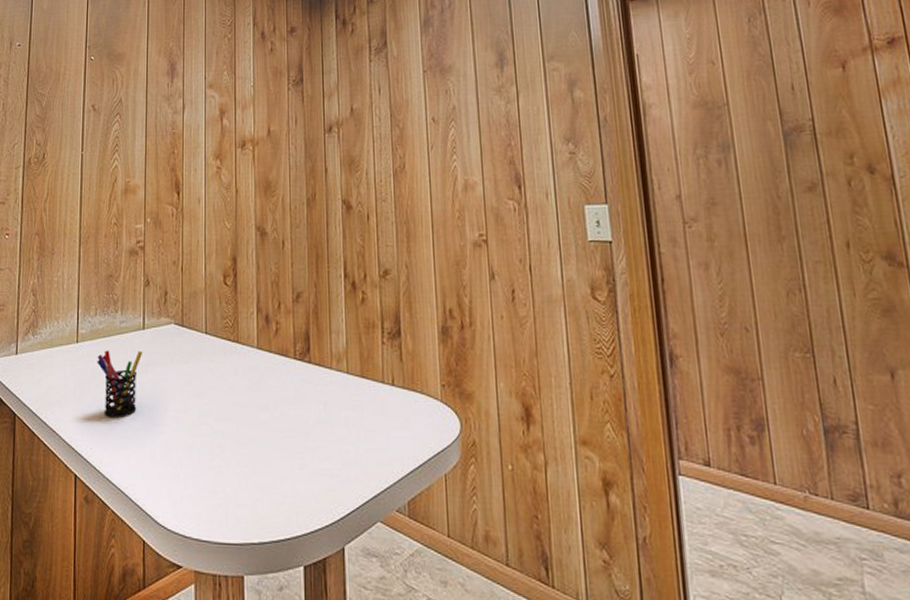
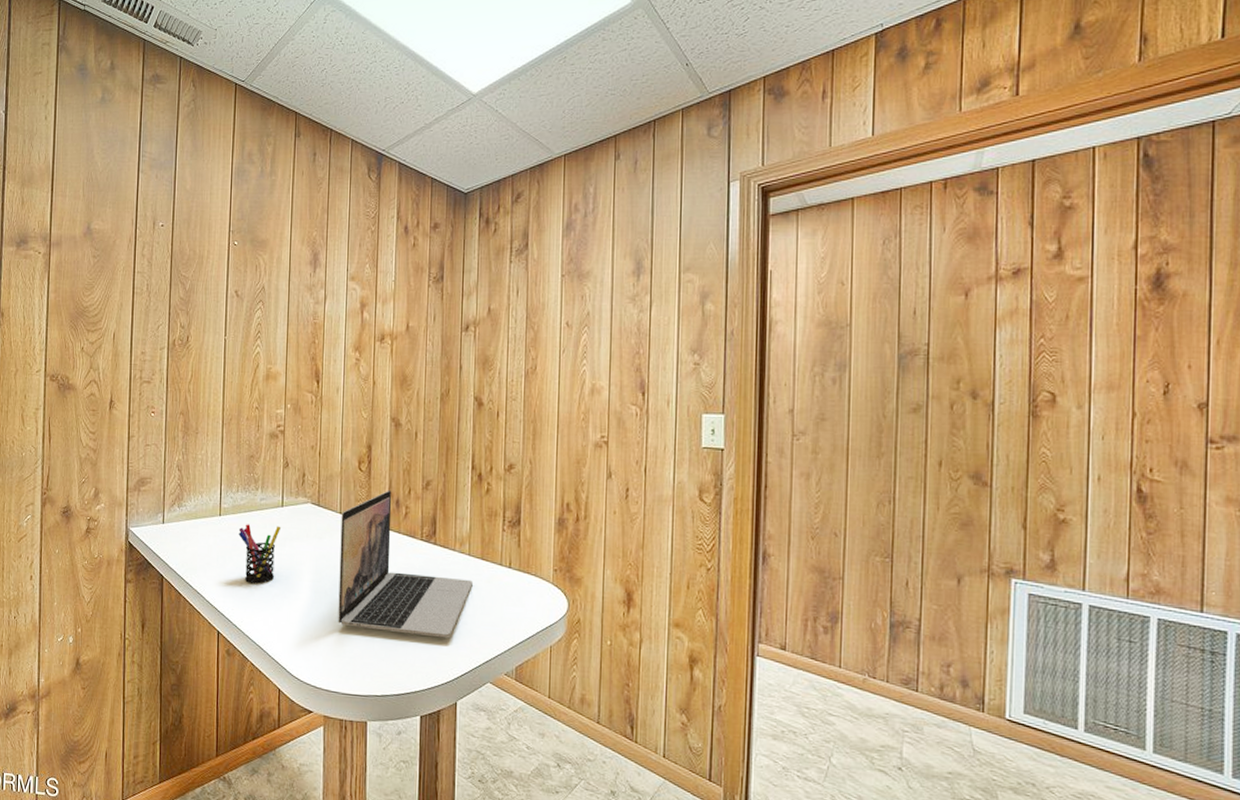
laptop: none [207,304,354,471] -> present [338,490,473,638]

